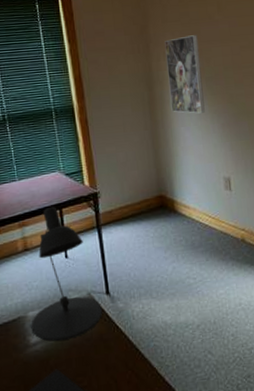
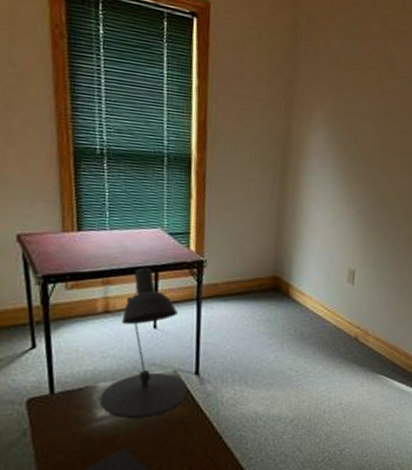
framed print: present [165,35,205,114] -> none [305,102,350,195]

